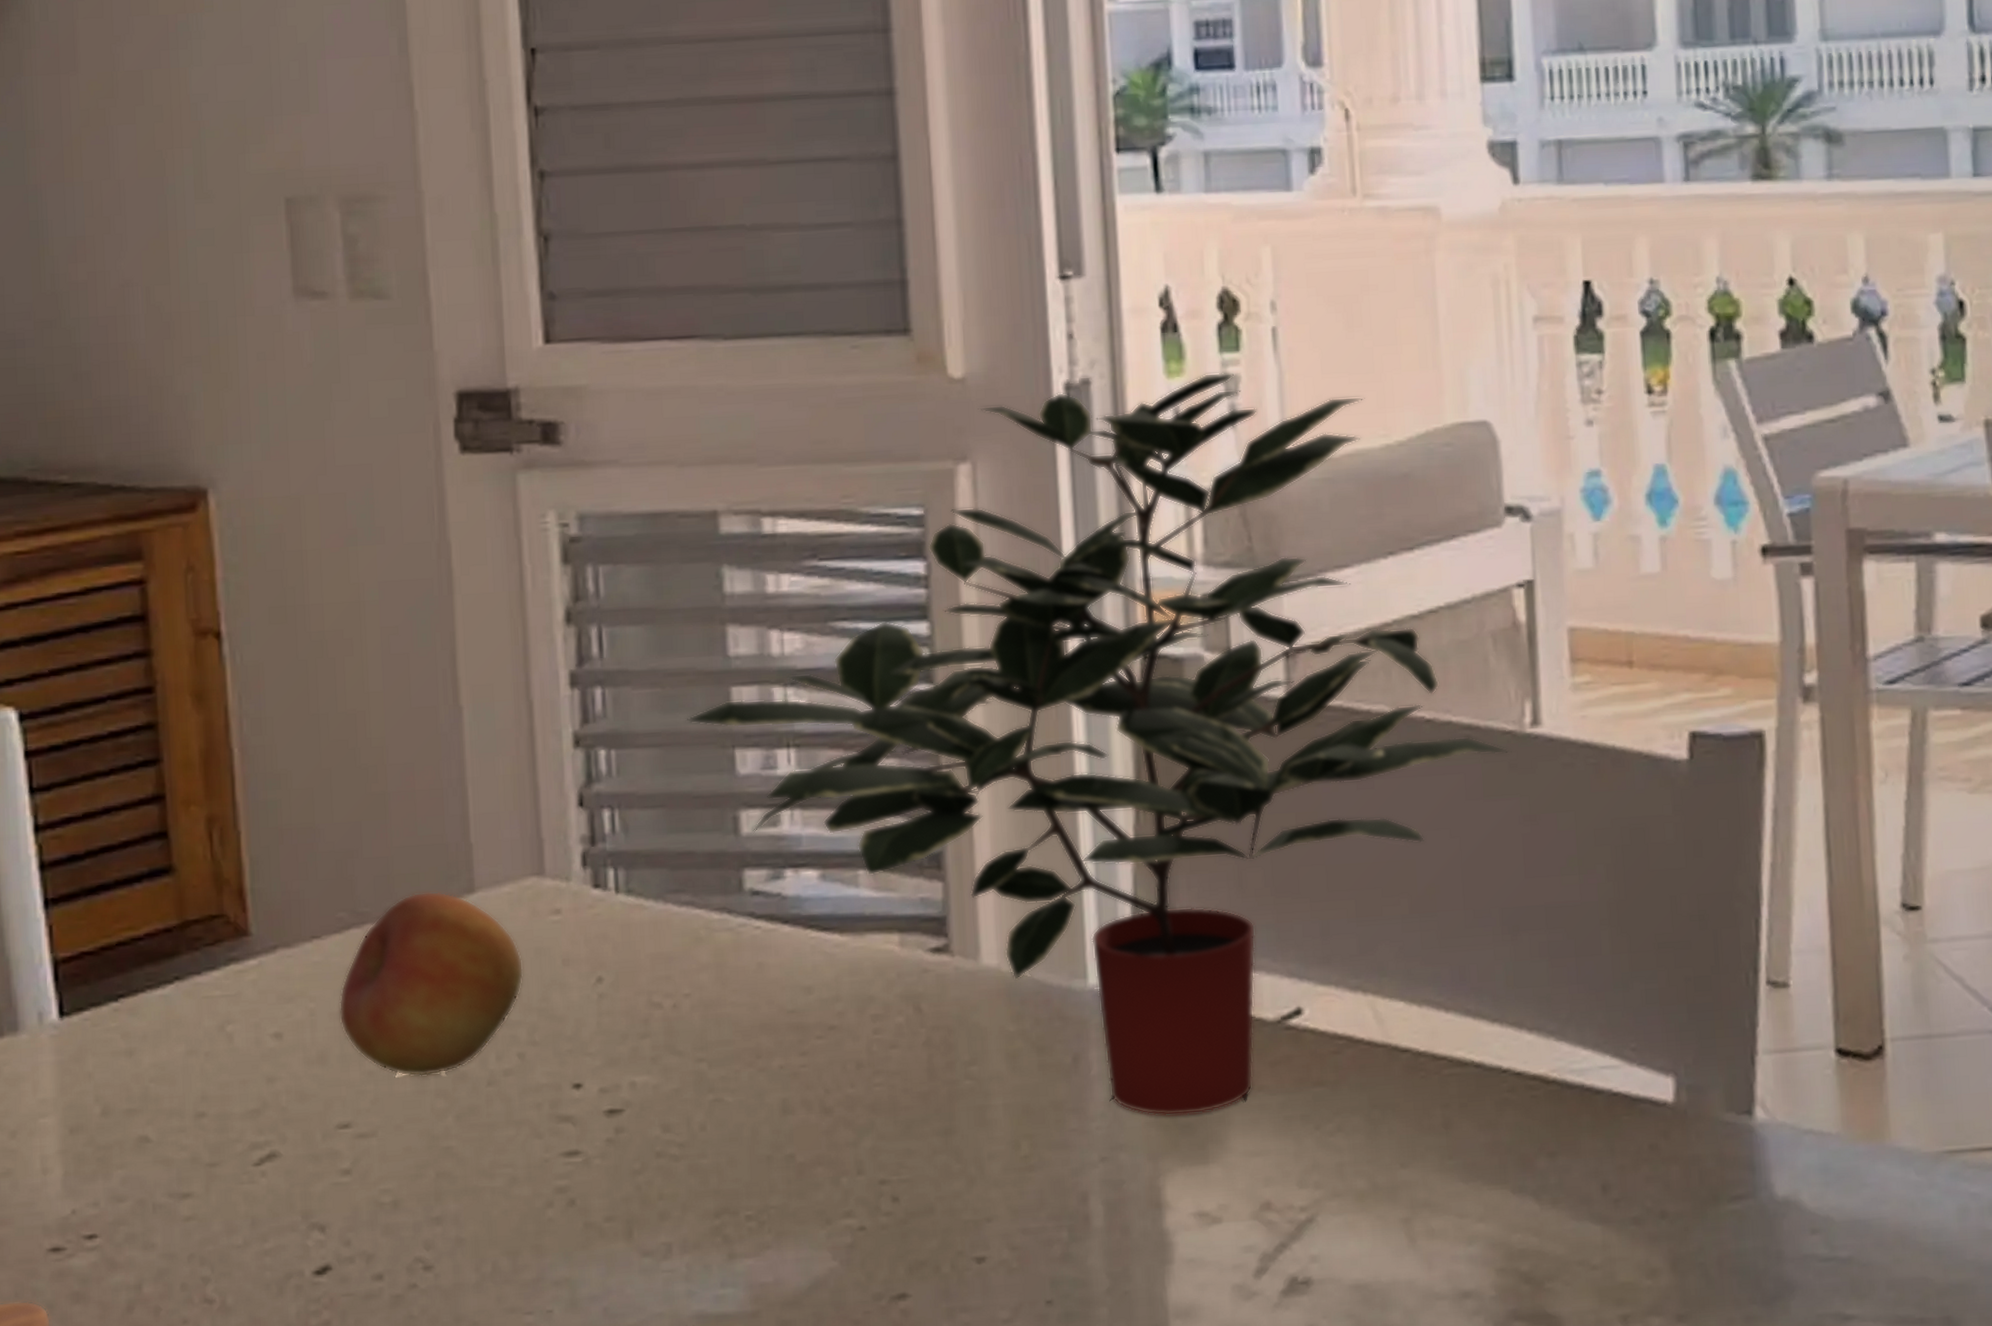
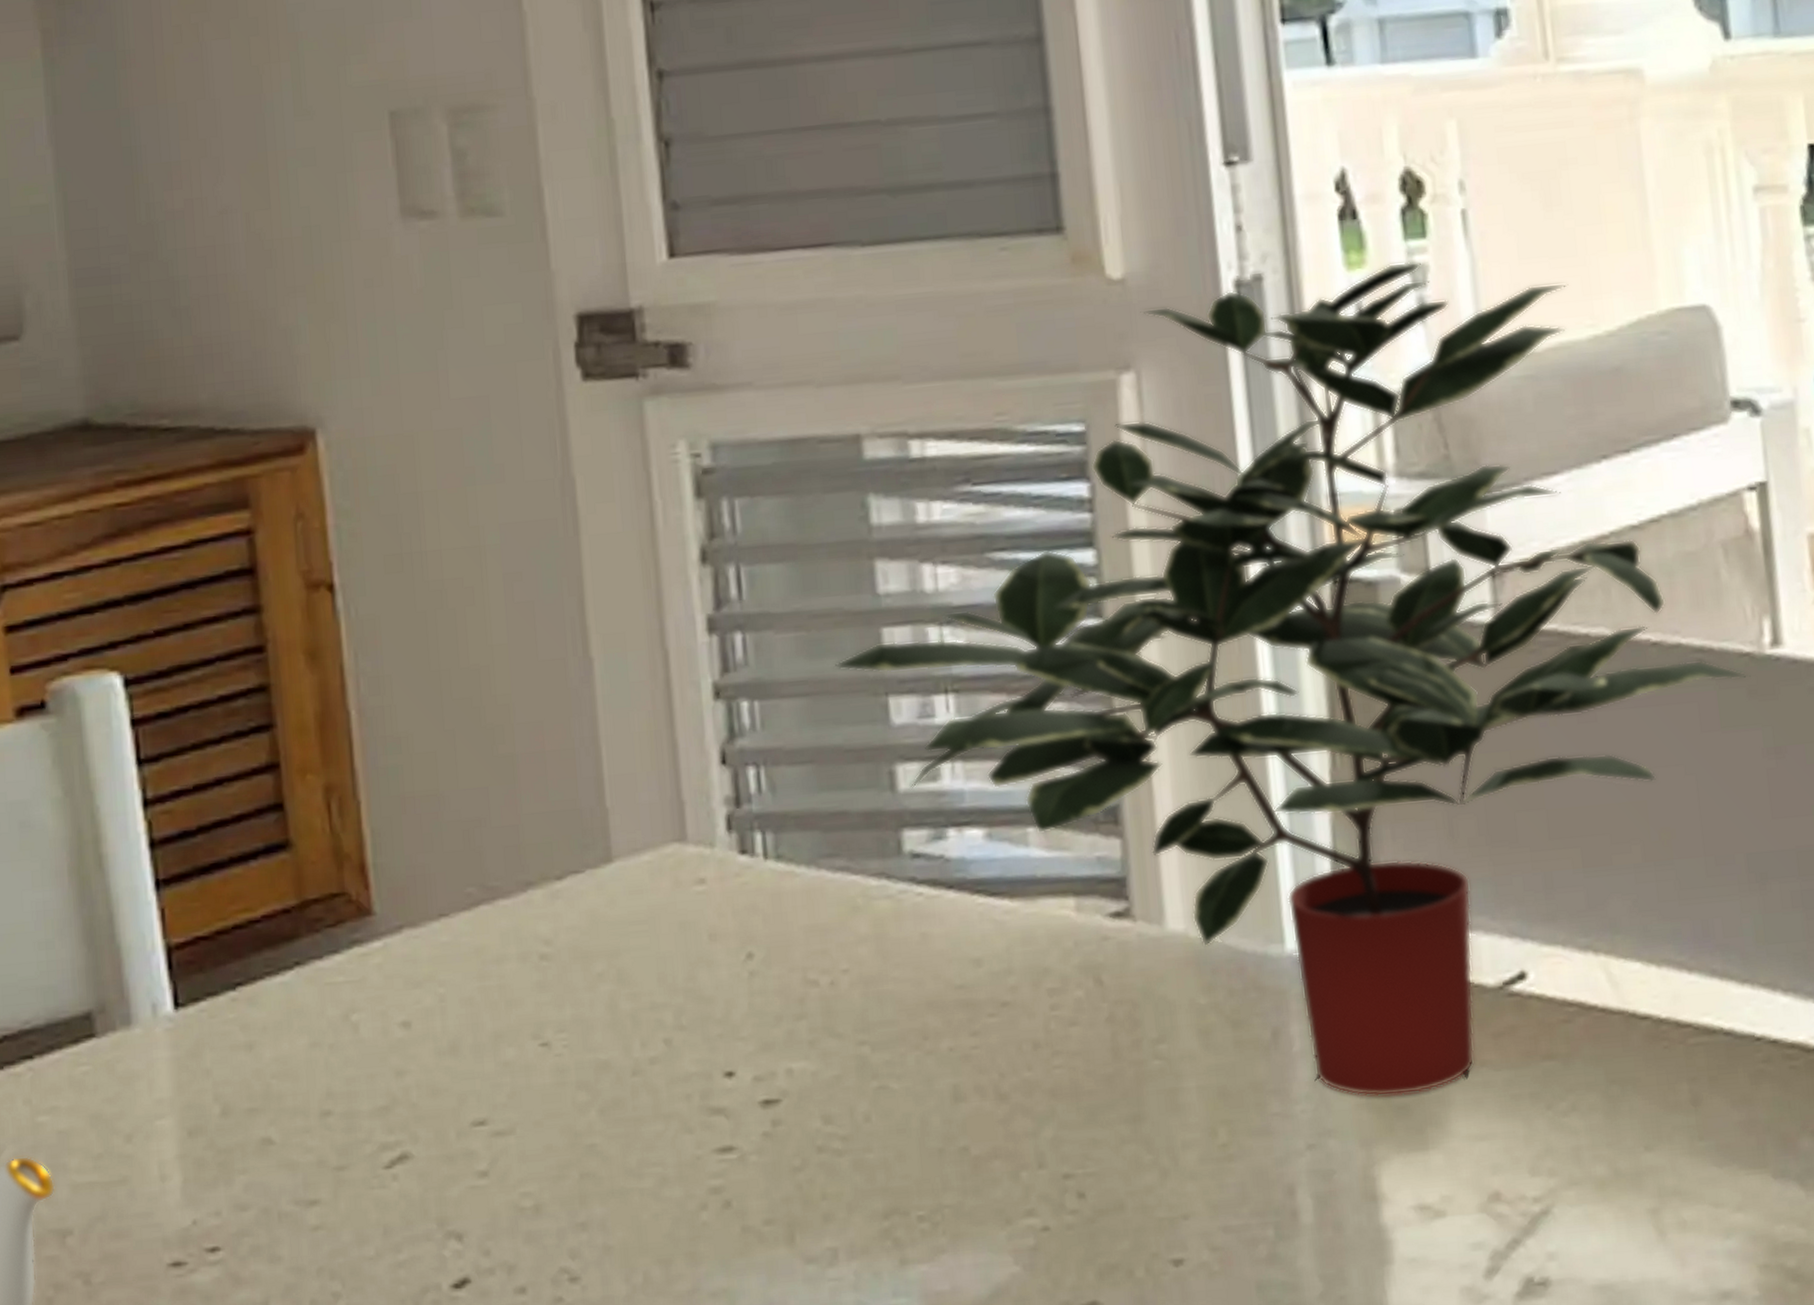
fruit: present [338,891,524,1077] -> none [470,861,668,1068]

